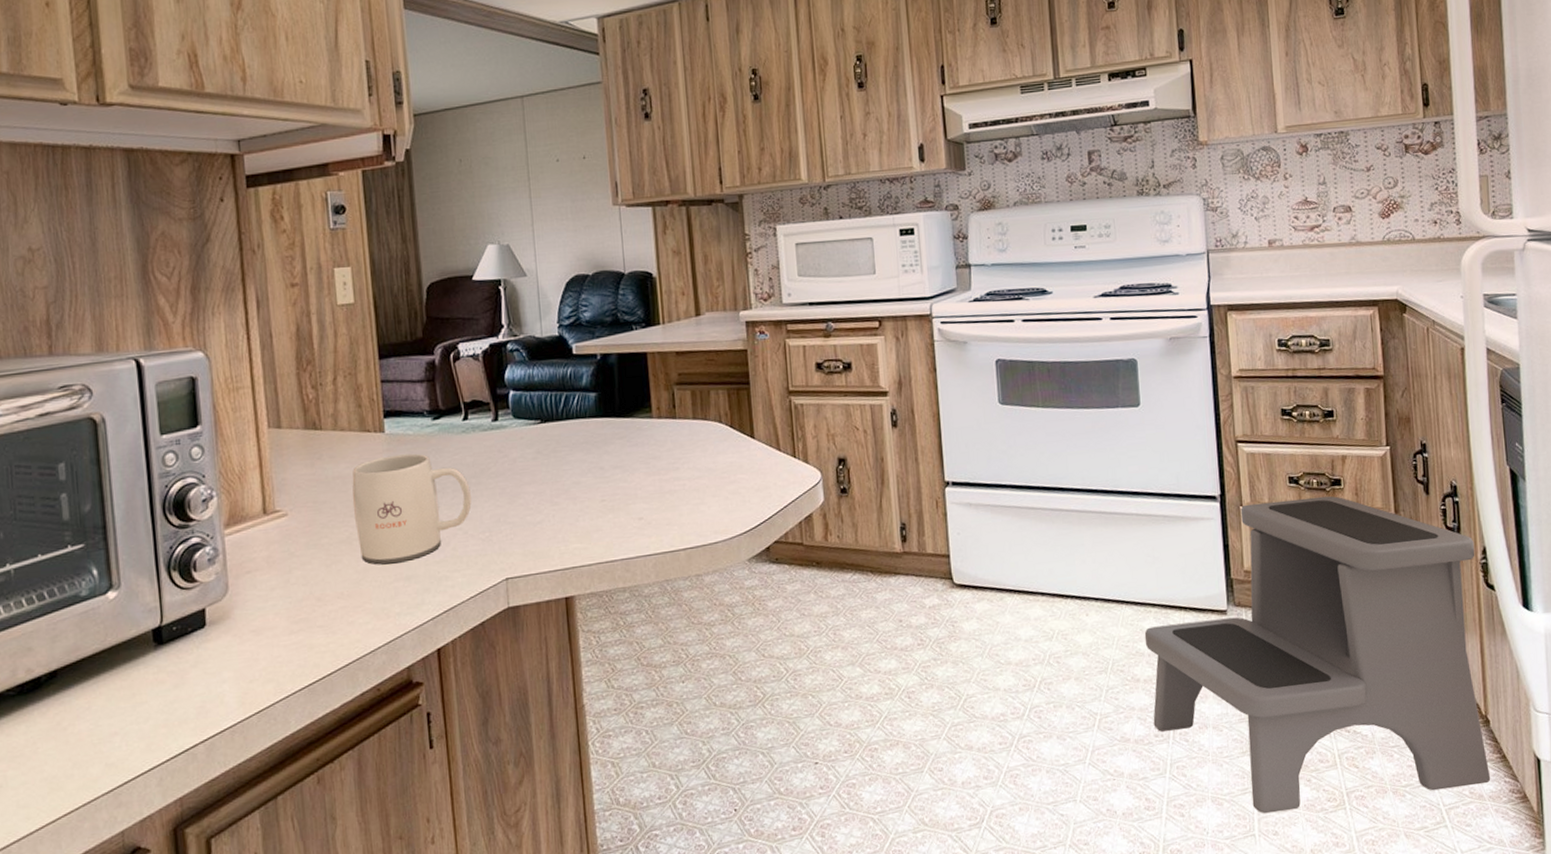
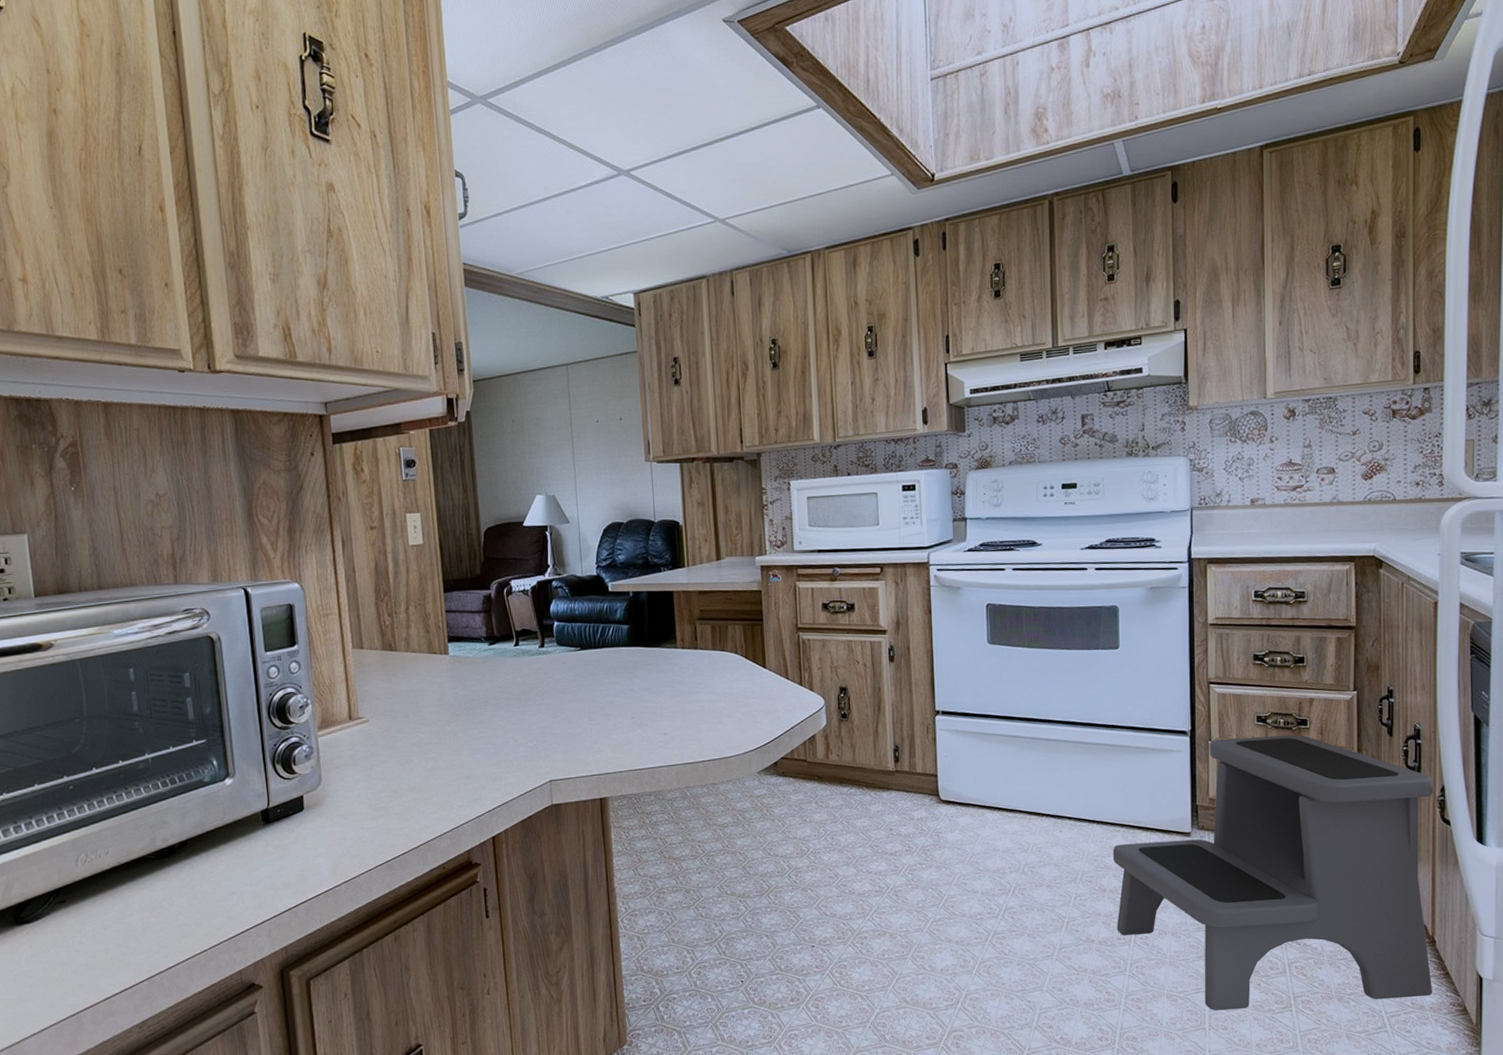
mug: present [352,453,472,565] -> none [422,673,521,766]

